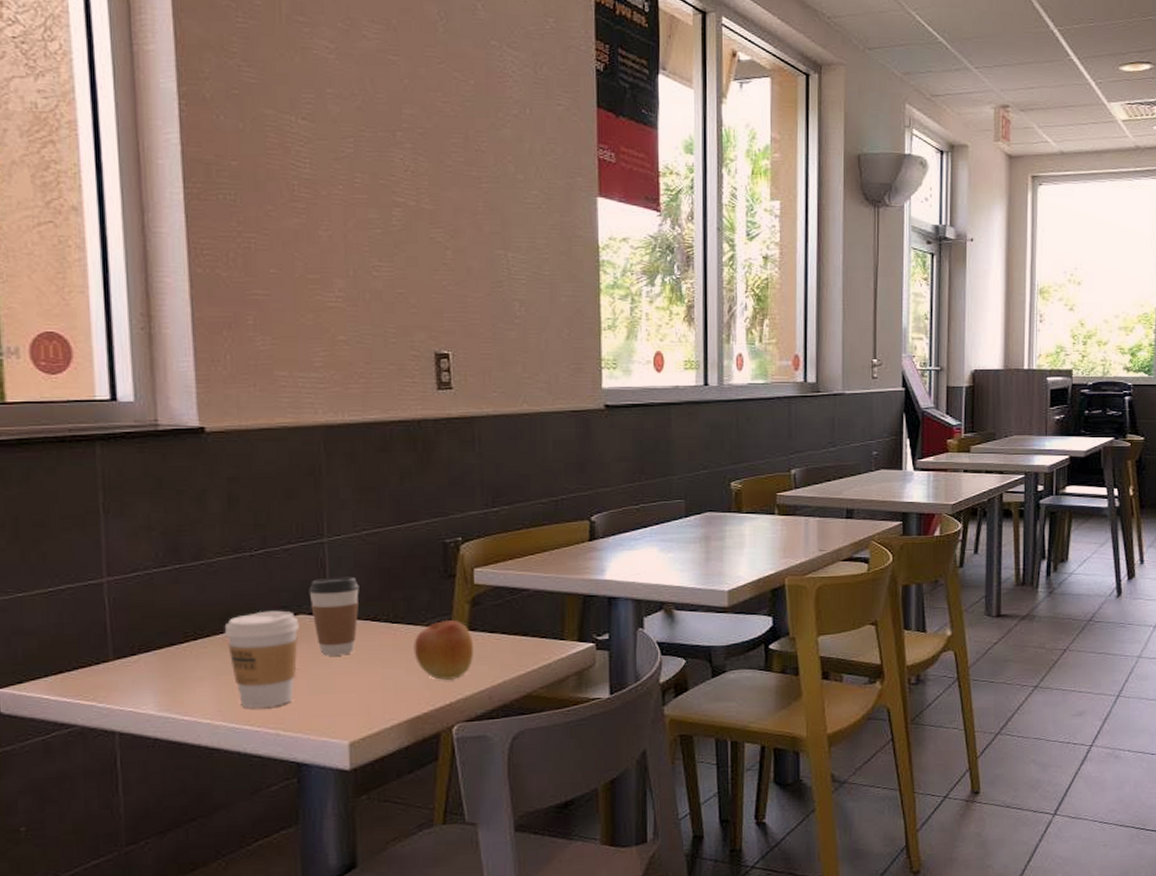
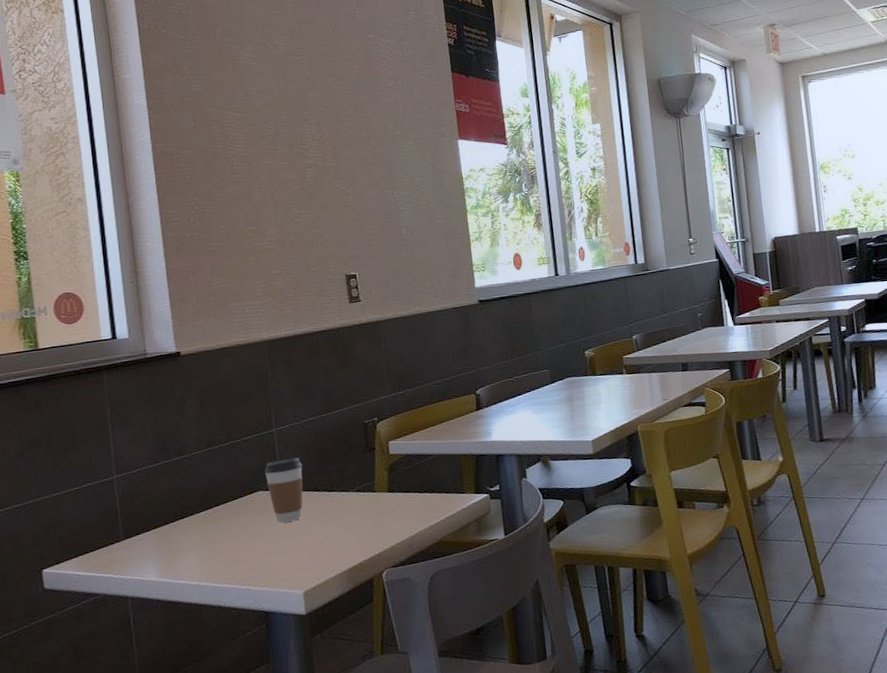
coffee cup: present [224,610,299,708] -> none [204,489,260,570]
apple: present [414,619,475,681] -> none [347,485,395,535]

